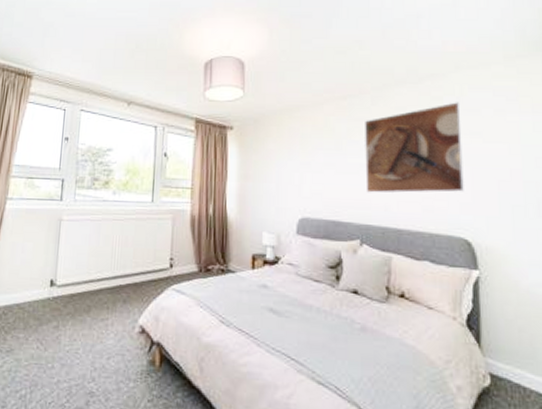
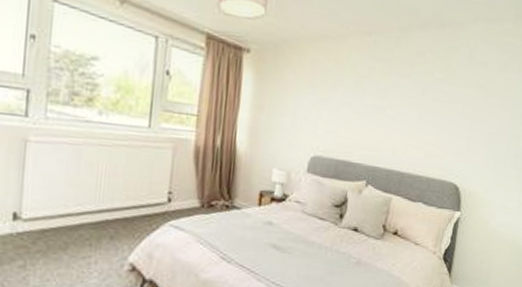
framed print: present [365,102,464,193] -> none [377,53,472,141]

